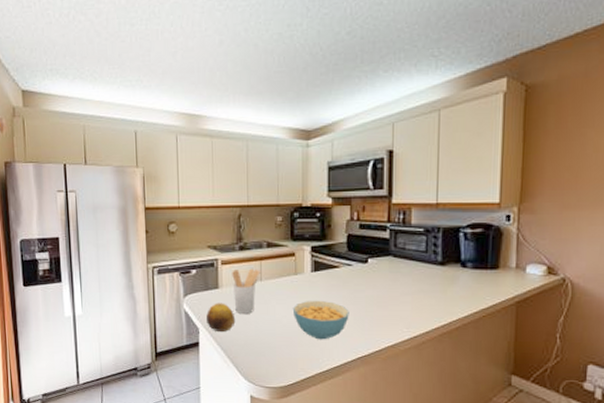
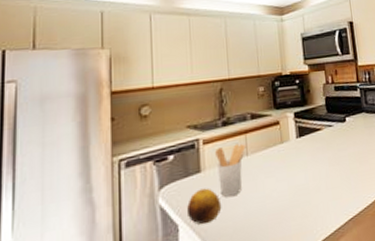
cereal bowl: present [292,300,349,340] -> none [281,165,337,209]

